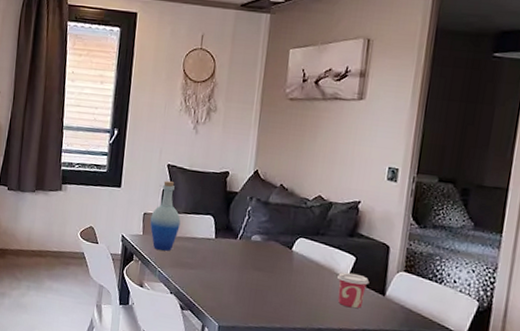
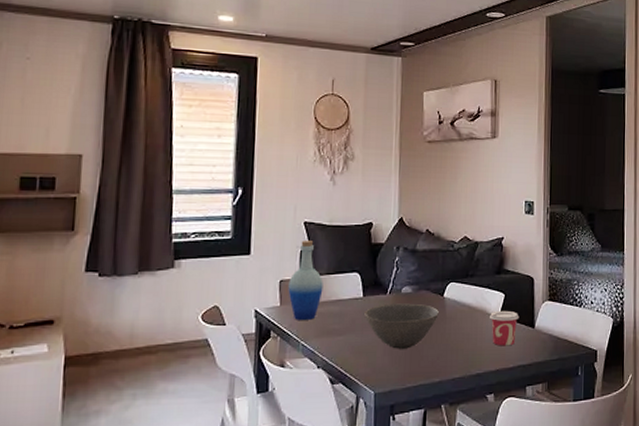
bowl: none [215,247,286,292] -> present [364,303,439,349]

